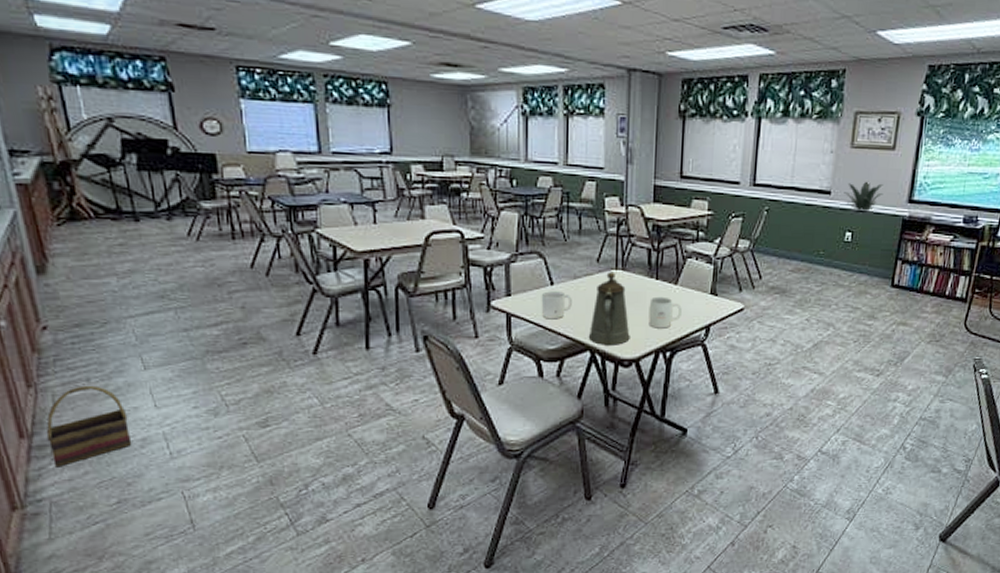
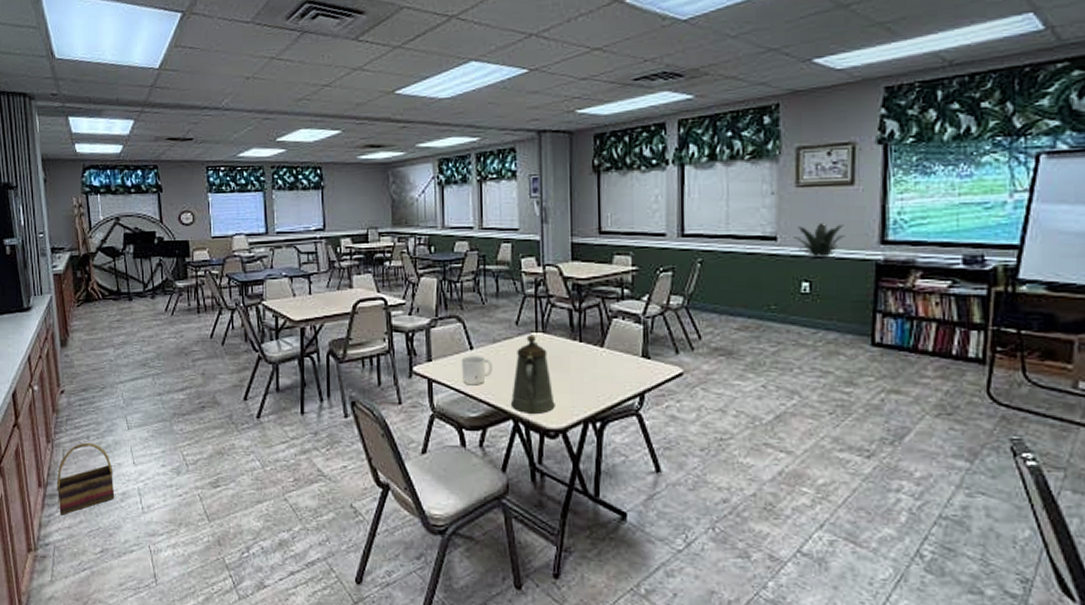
mug: present [648,296,682,329] -> none [574,360,610,396]

